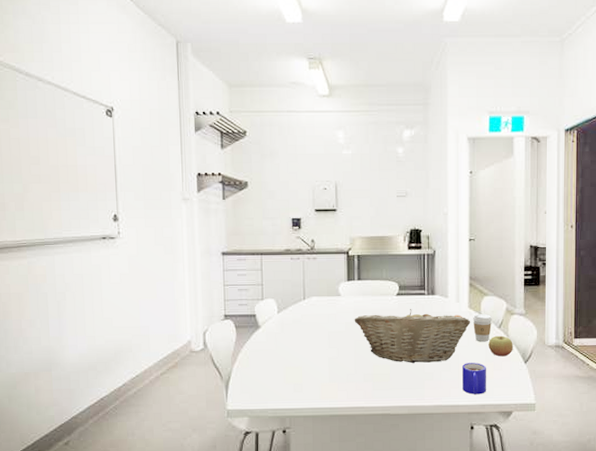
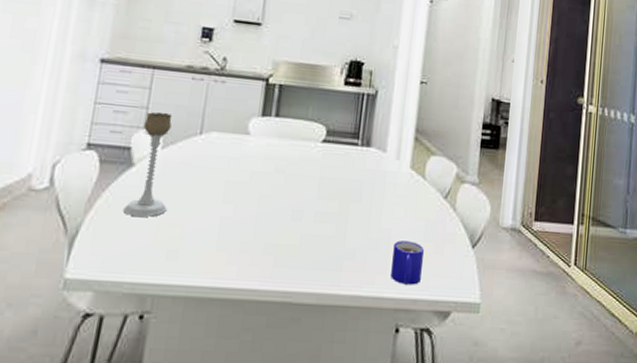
candle holder: none [258,286,289,364] -> present [122,111,173,218]
fruit basket: present [354,309,471,363] -> none [262,162,411,237]
coffee cup: present [473,313,493,342] -> none [413,176,438,215]
apple: present [488,335,513,357] -> none [429,208,460,237]

